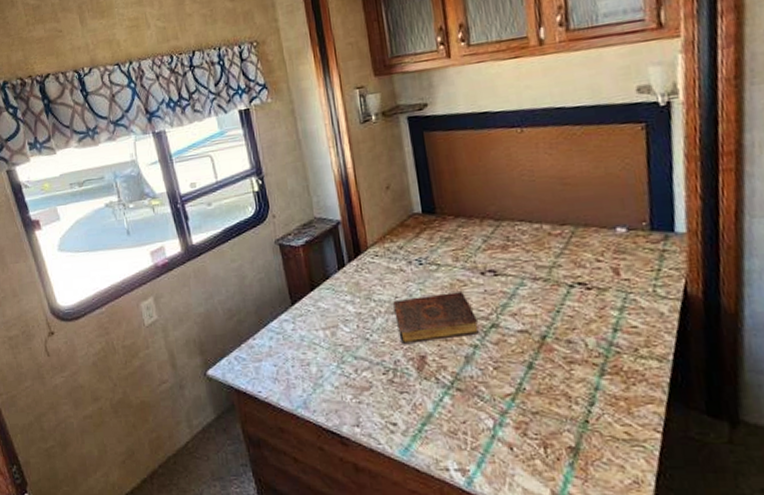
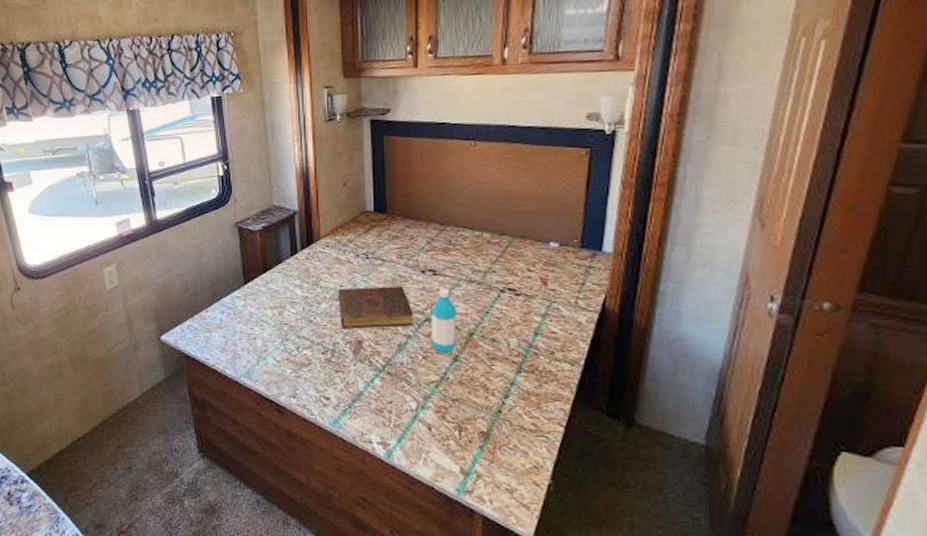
water bottle: none [496,289,529,362] -> present [430,289,457,354]

